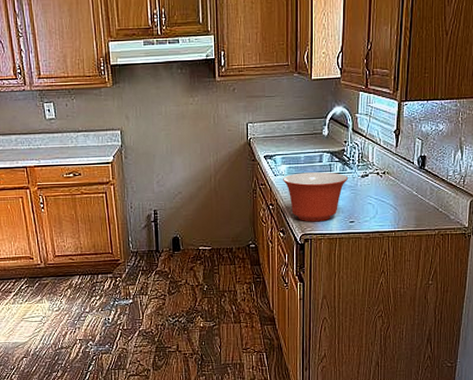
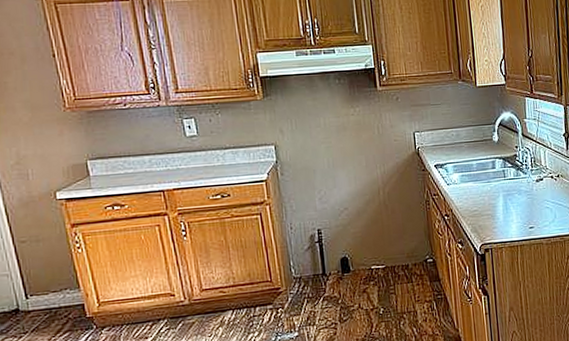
mixing bowl: present [283,172,349,222] -> none [456,178,524,231]

